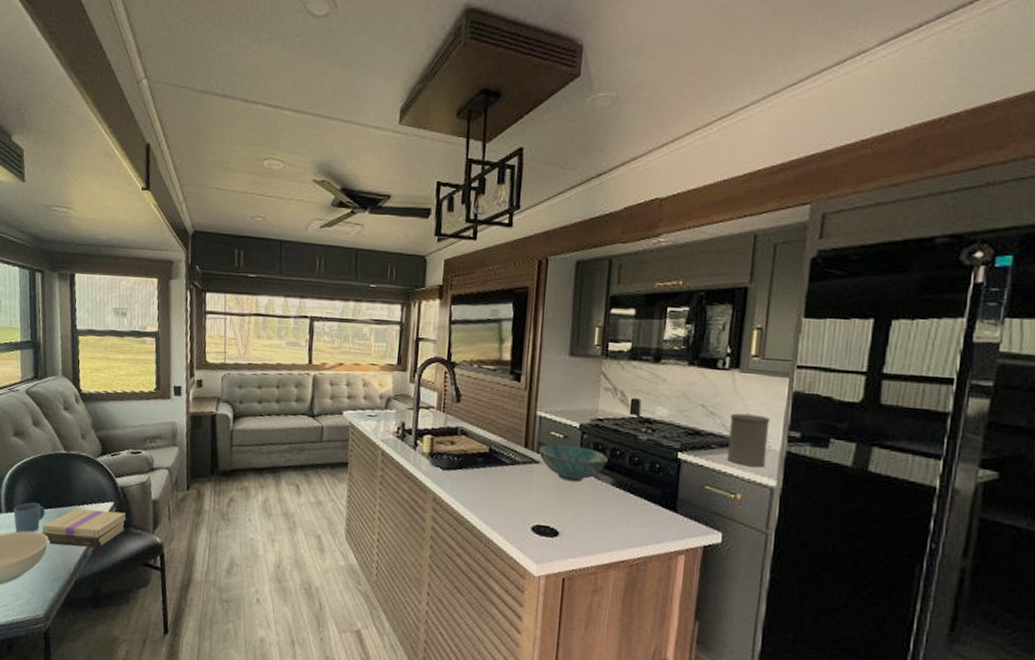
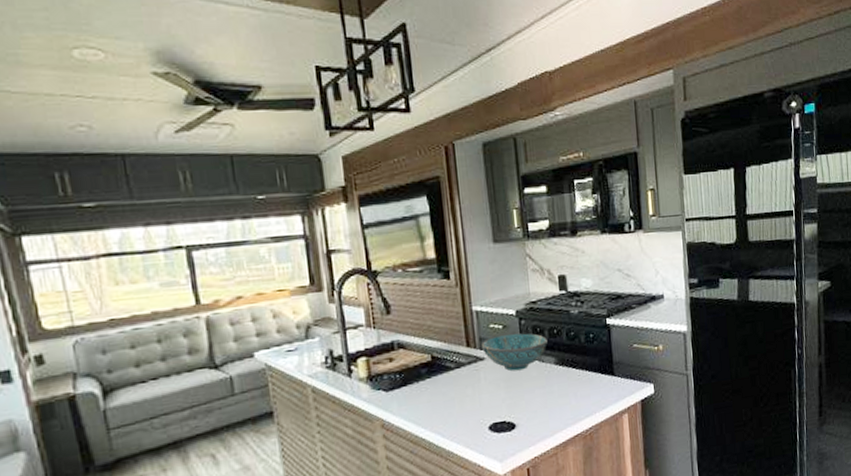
canister: present [727,413,770,468] -> none [643,269,676,319]

